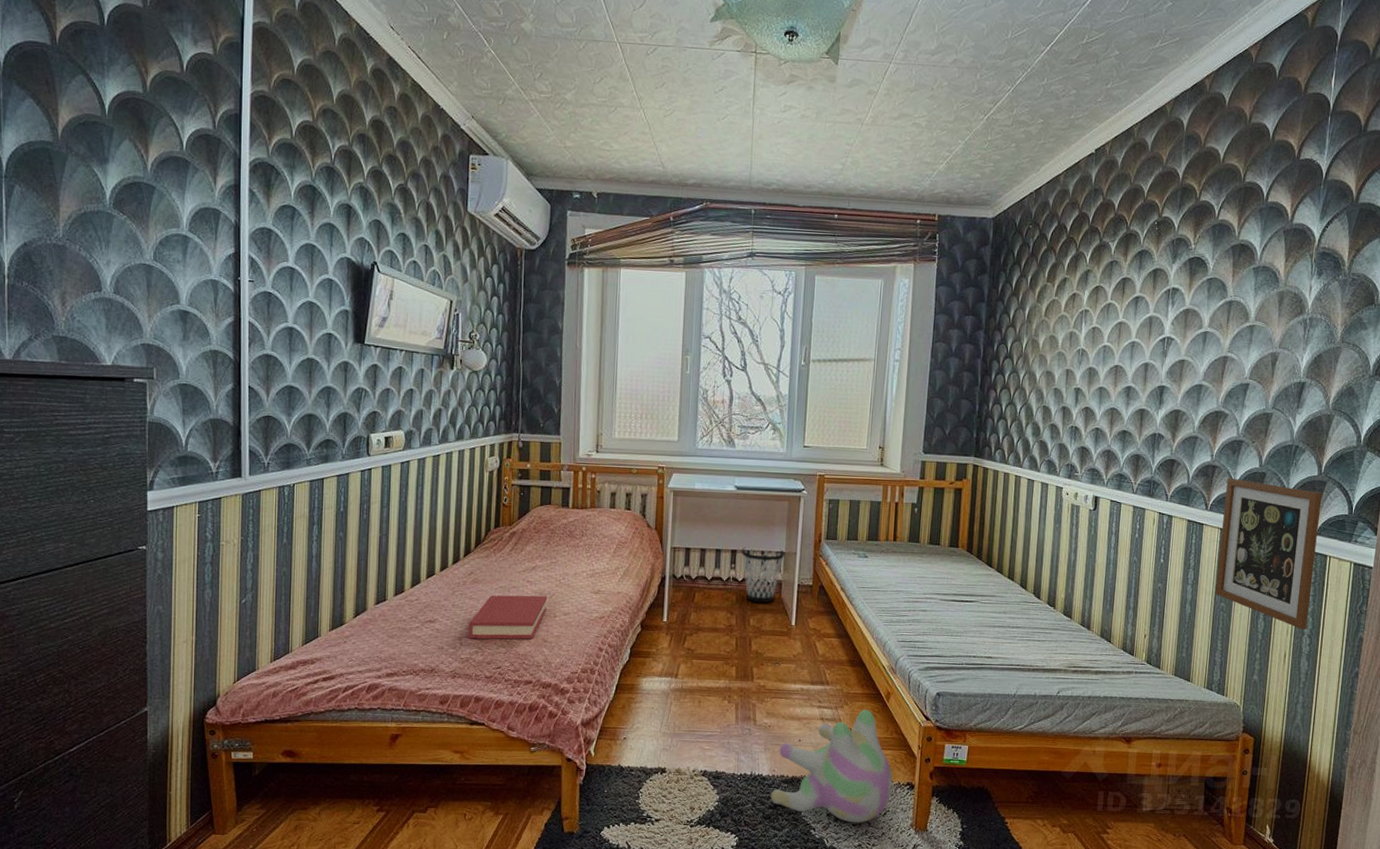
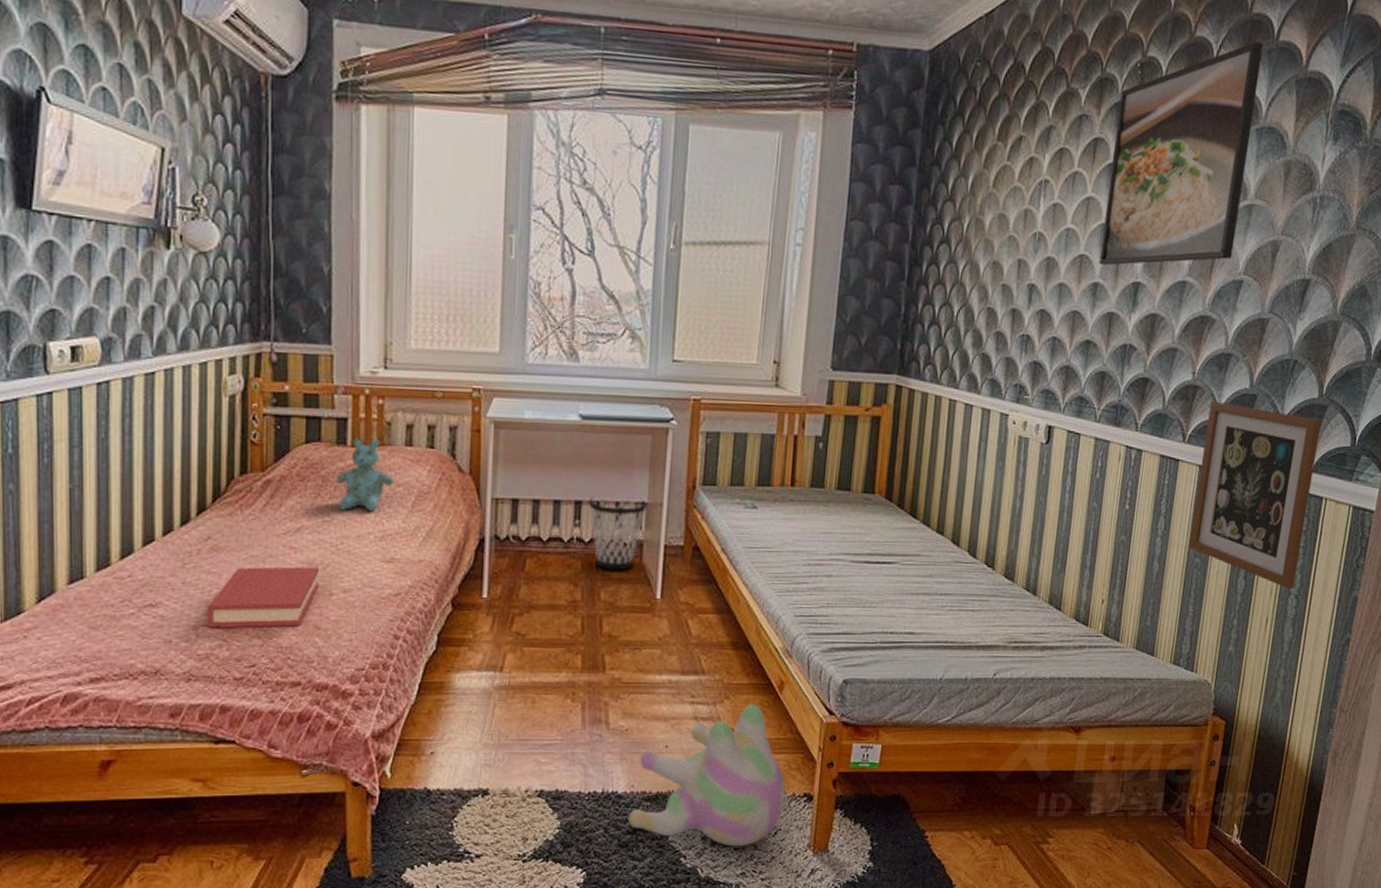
stuffed bear: none [560,502,601,556] -> present [335,438,394,511]
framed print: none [1131,203,1256,373] -> present [1099,42,1264,266]

